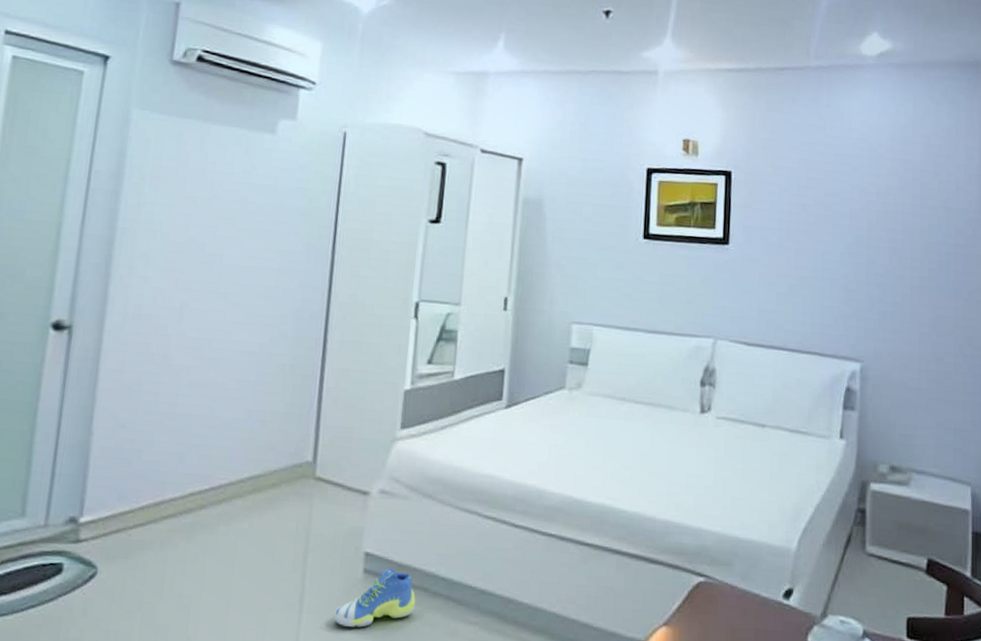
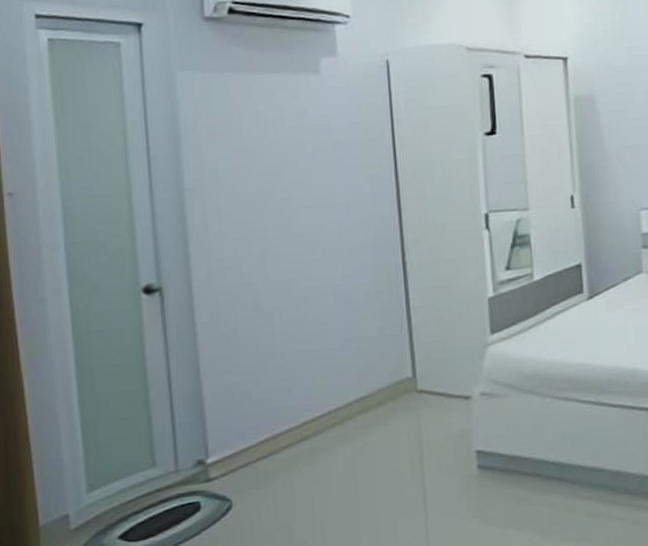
sneaker: present [333,568,416,628] -> none [456,461,531,518]

